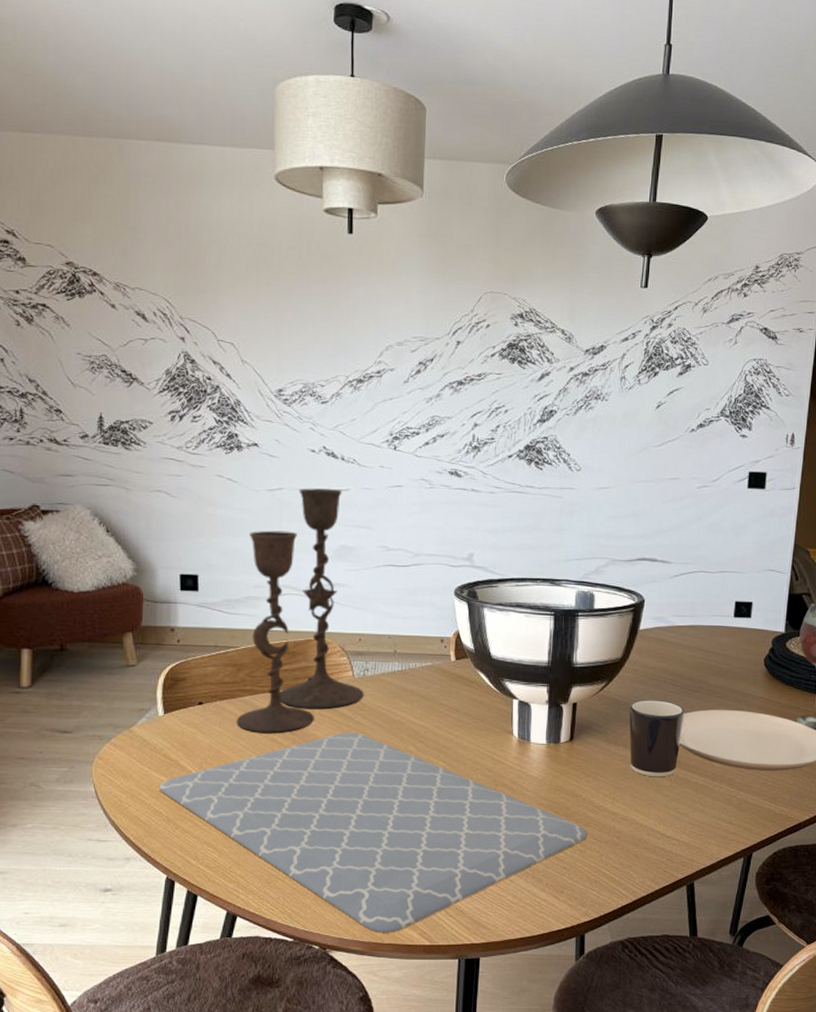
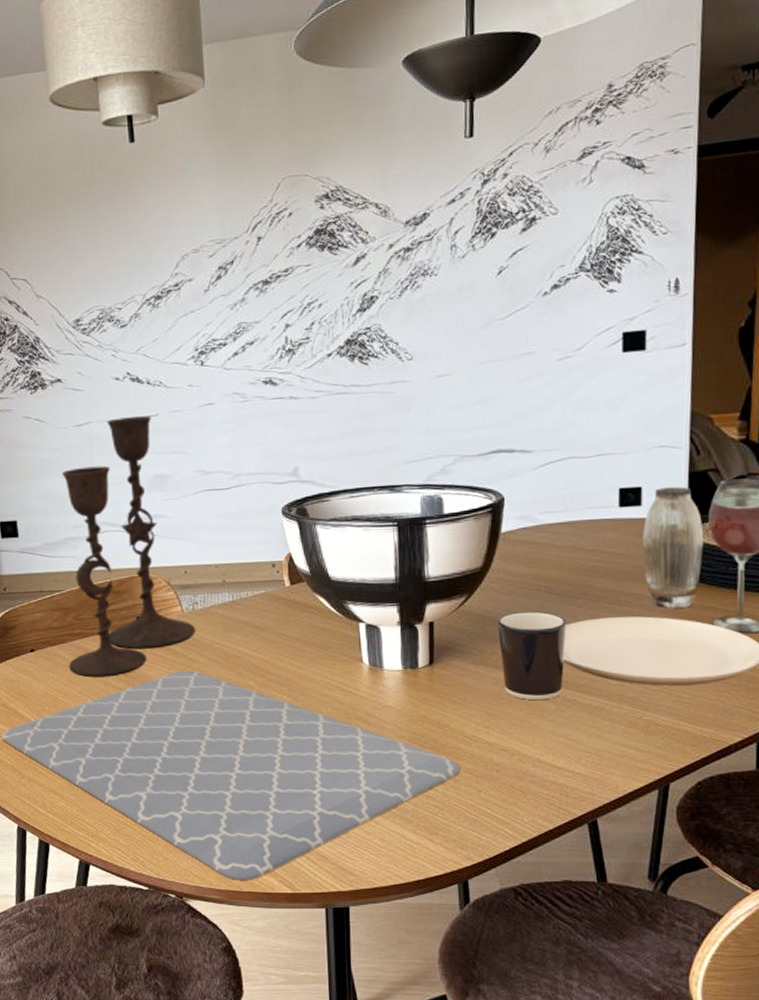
vase: none [748,604,796,706] -> present [642,486,704,608]

